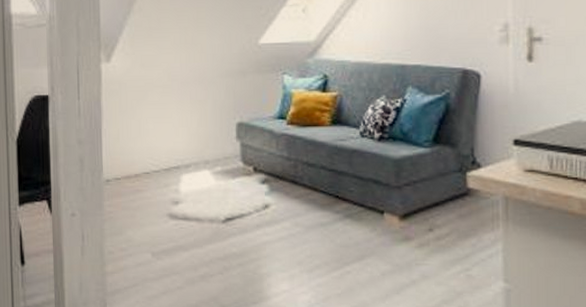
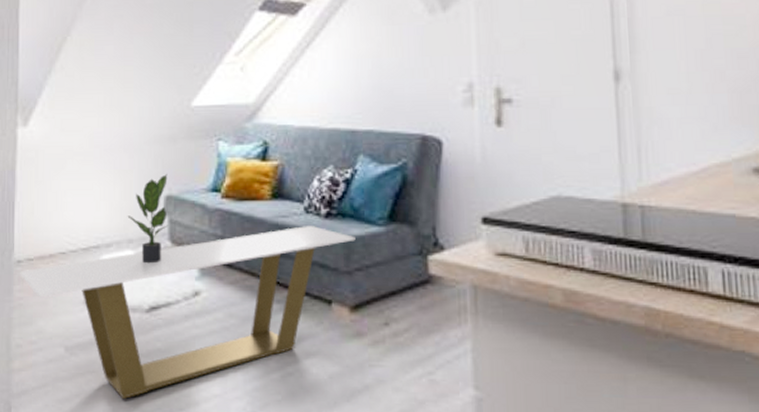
coffee table: none [109,148,405,296] -> present [20,226,356,400]
potted plant: none [203,104,241,182] -> present [127,174,169,264]

